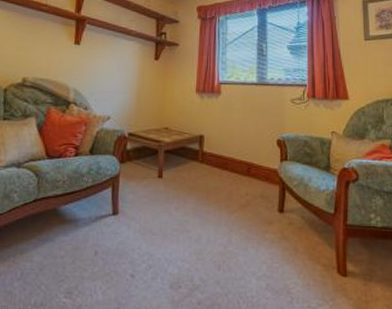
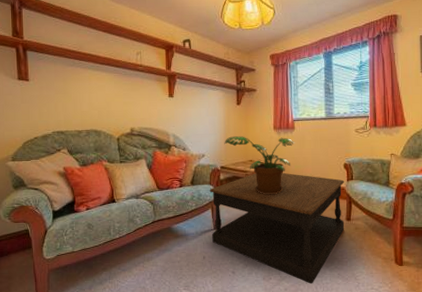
coffee table: none [109,144,278,297] -> present [209,172,345,284]
potted plant: none [135,97,220,173] -> present [224,136,295,195]

